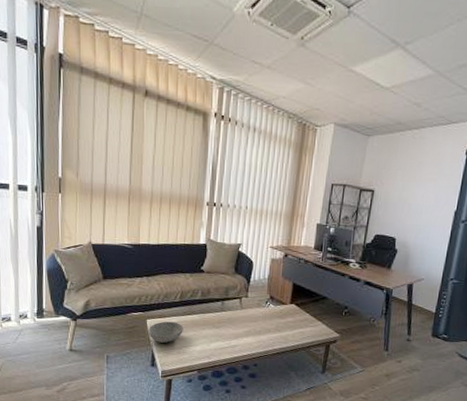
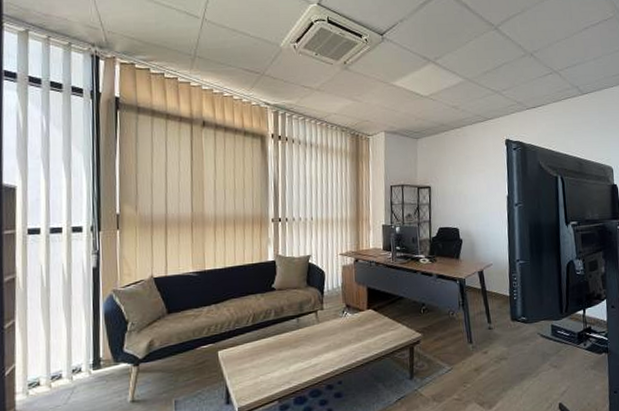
bowl: present [148,321,183,343] -> none [220,348,259,375]

